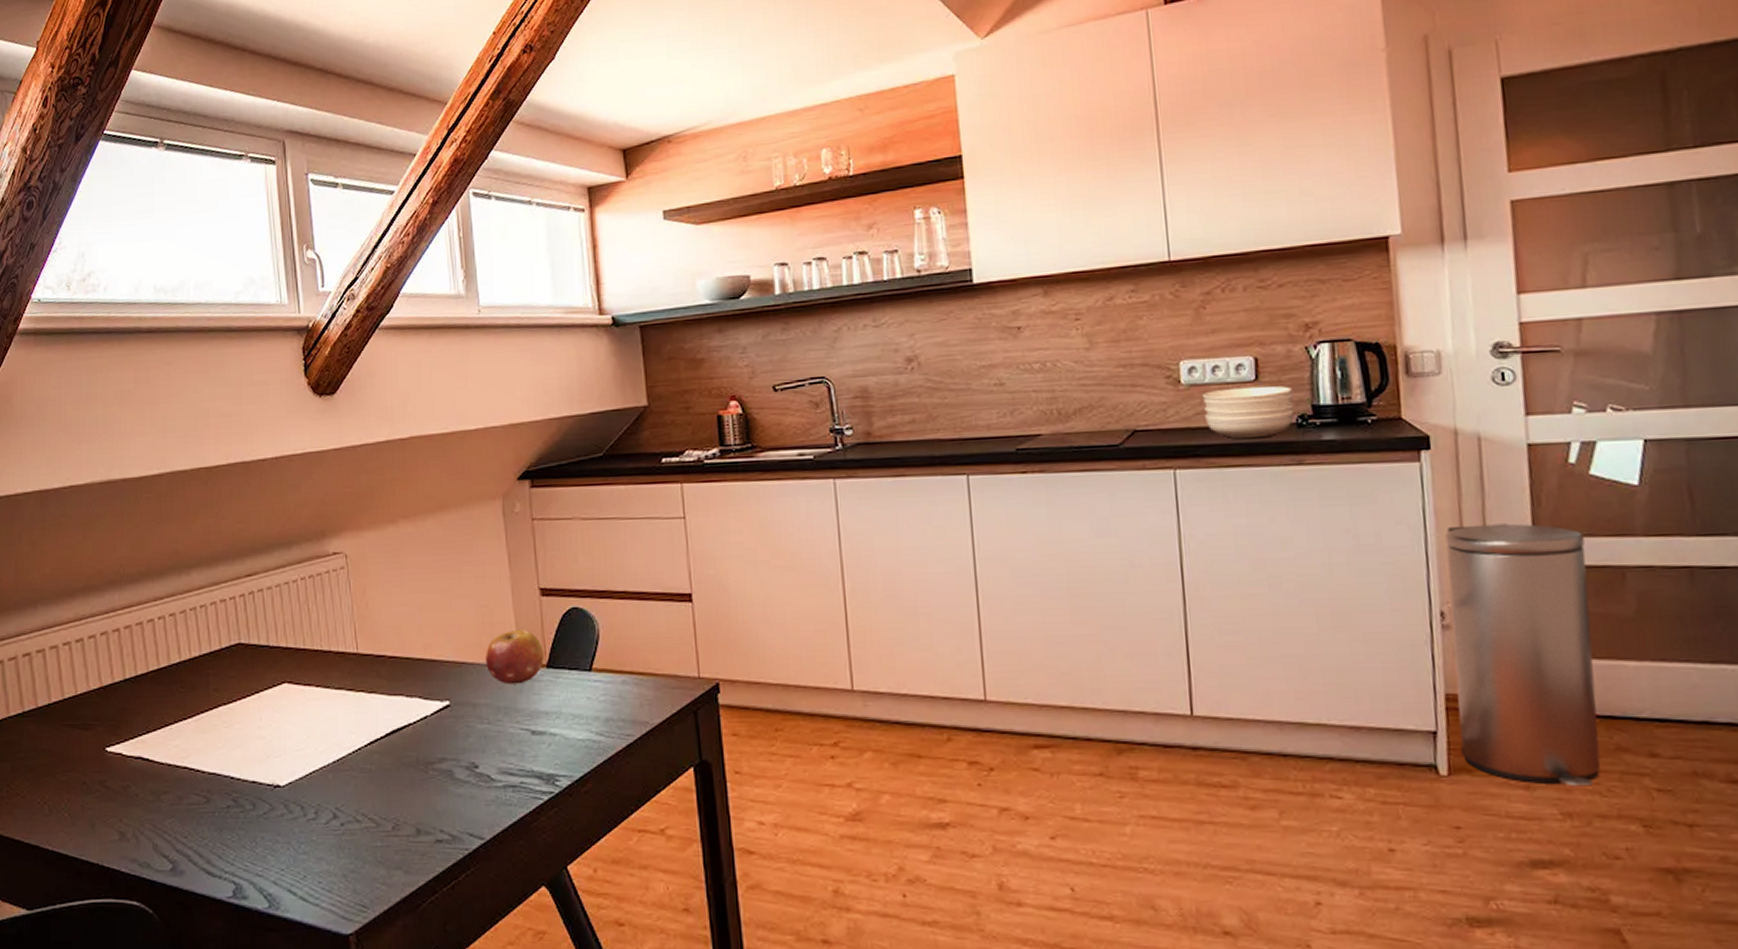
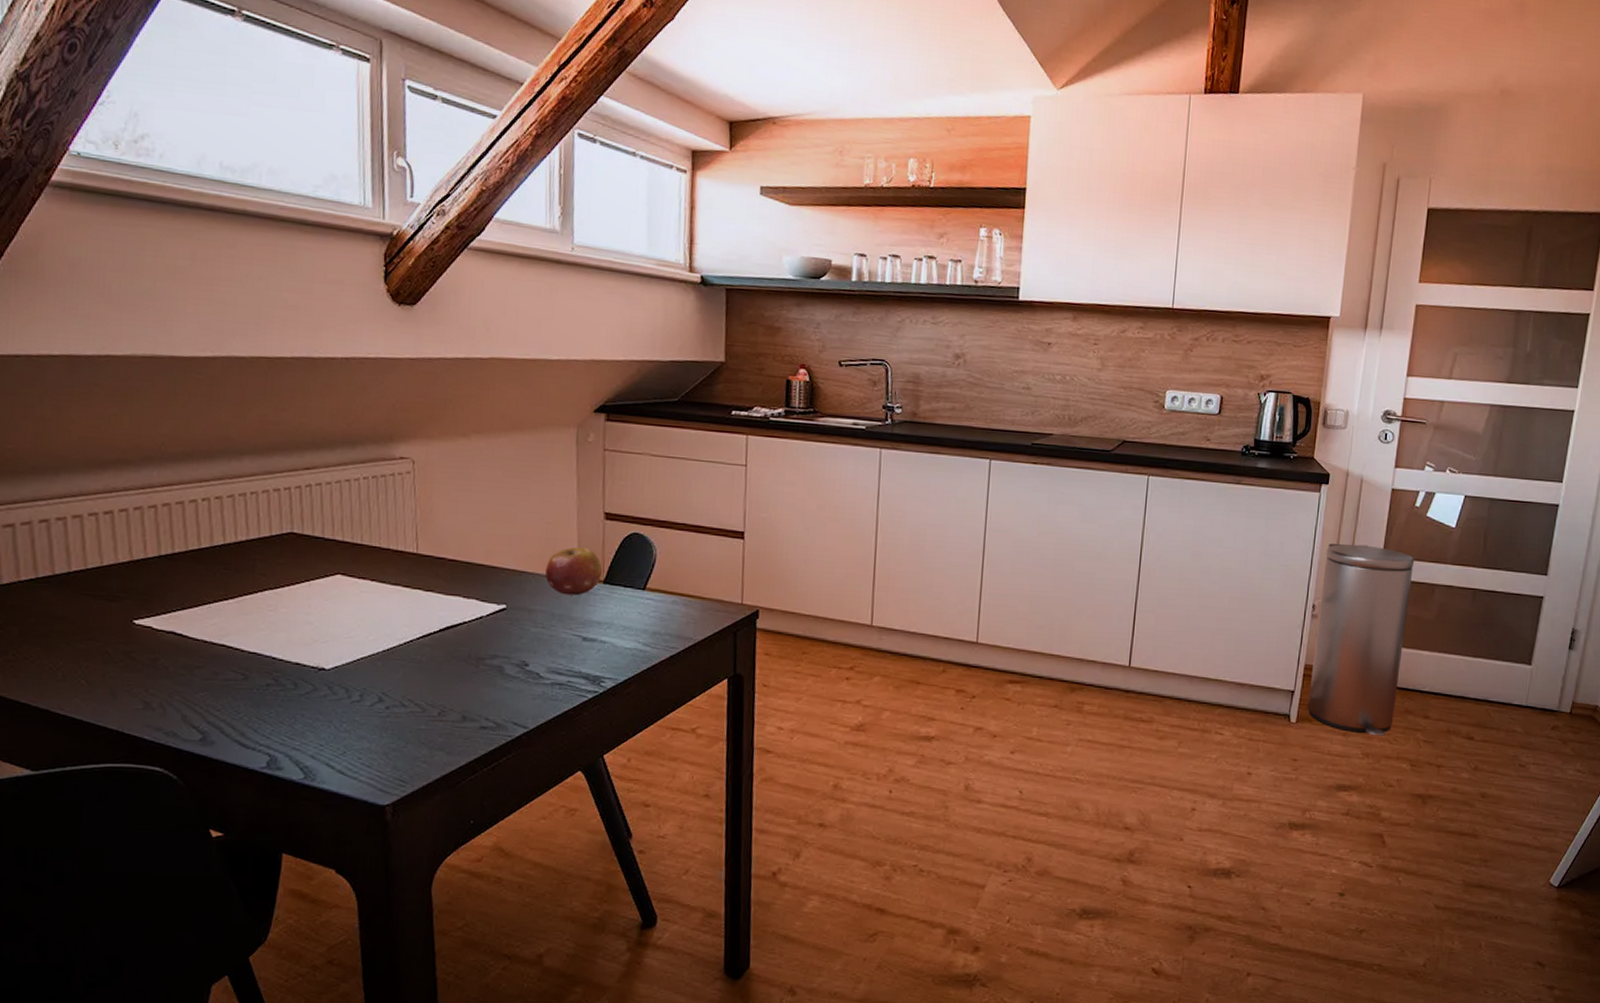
bowl: present [1201,385,1295,440] -> none [1177,417,1244,460]

